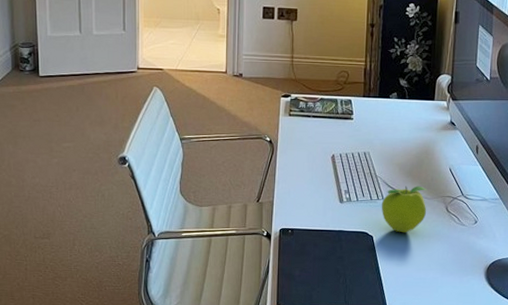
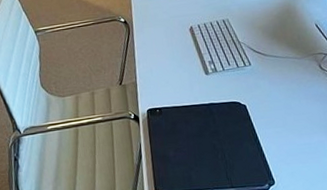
fruit: present [381,185,428,233] -> none [249,46,300,98]

